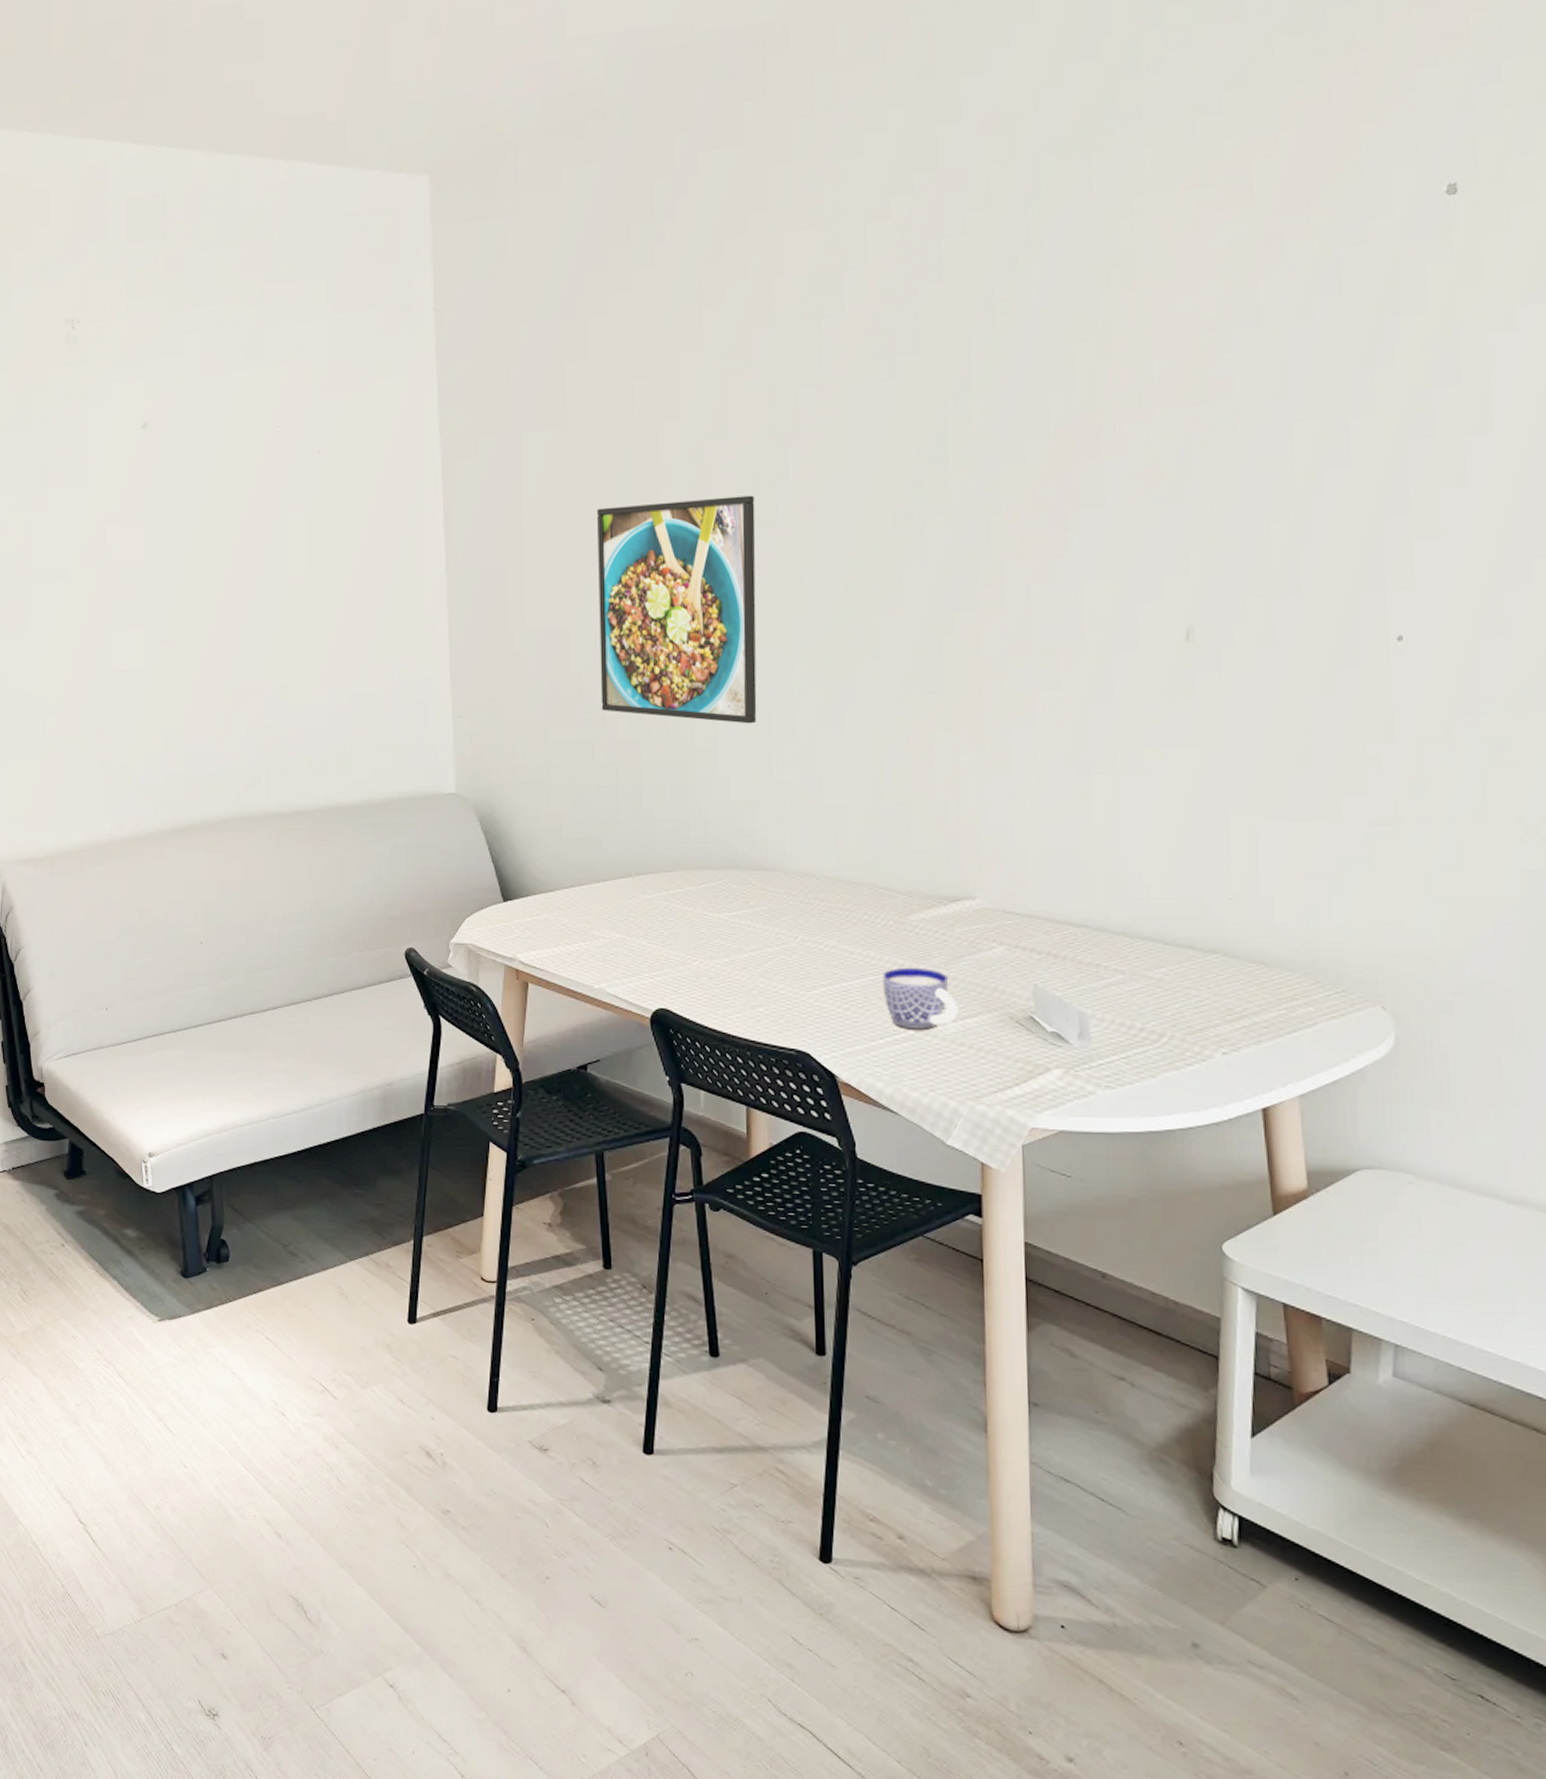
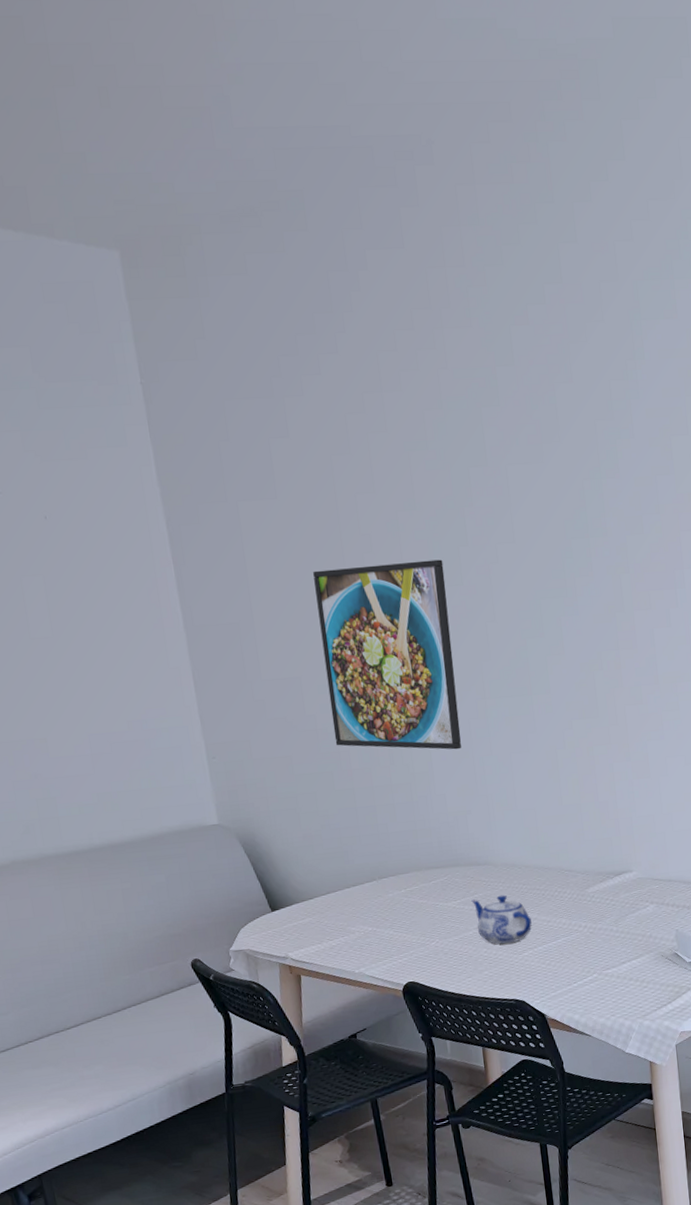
teapot: none [750,911,828,975] -> present [471,895,532,944]
cup: present [882,967,958,1031] -> none [572,927,627,973]

